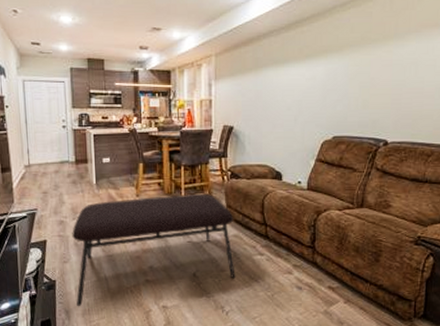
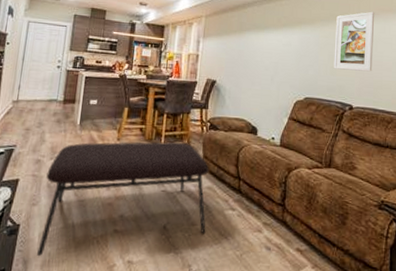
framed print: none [365,29,416,102] -> present [333,11,375,72]

